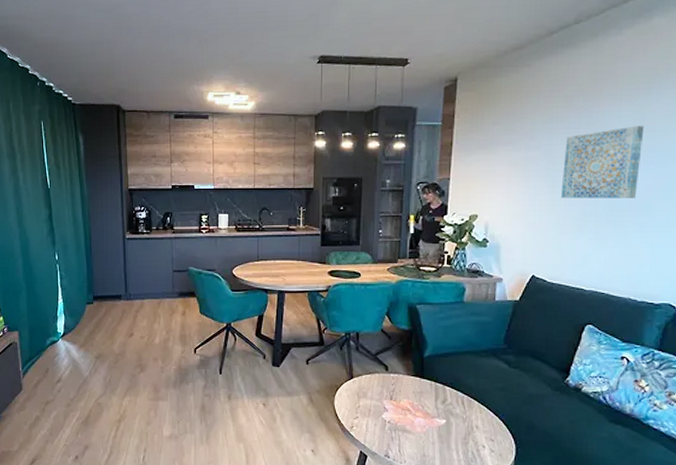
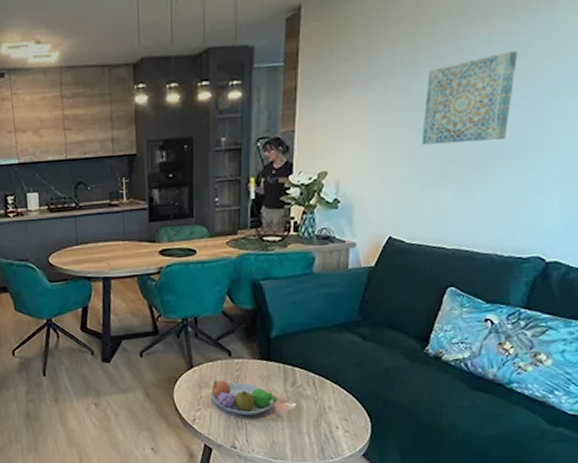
fruit bowl: none [367,391,429,428] -> present [210,379,277,416]

